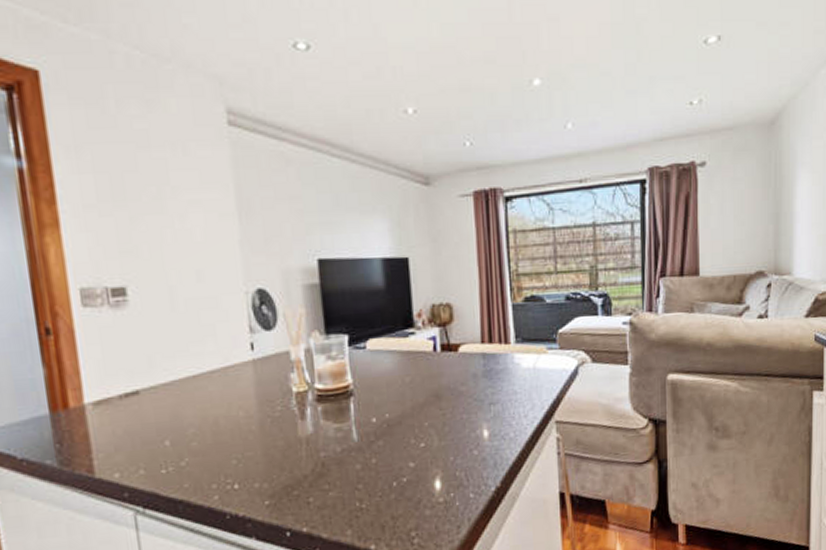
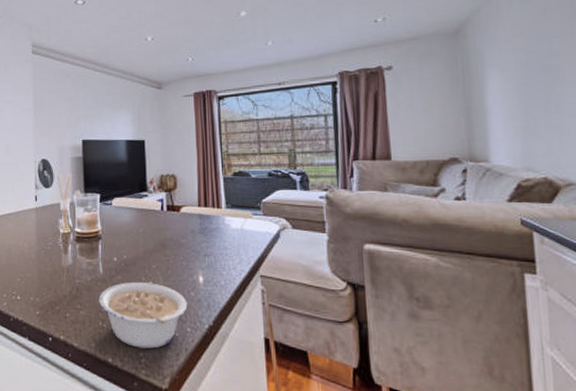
legume: none [353,445,470,527] -> present [99,282,188,349]

